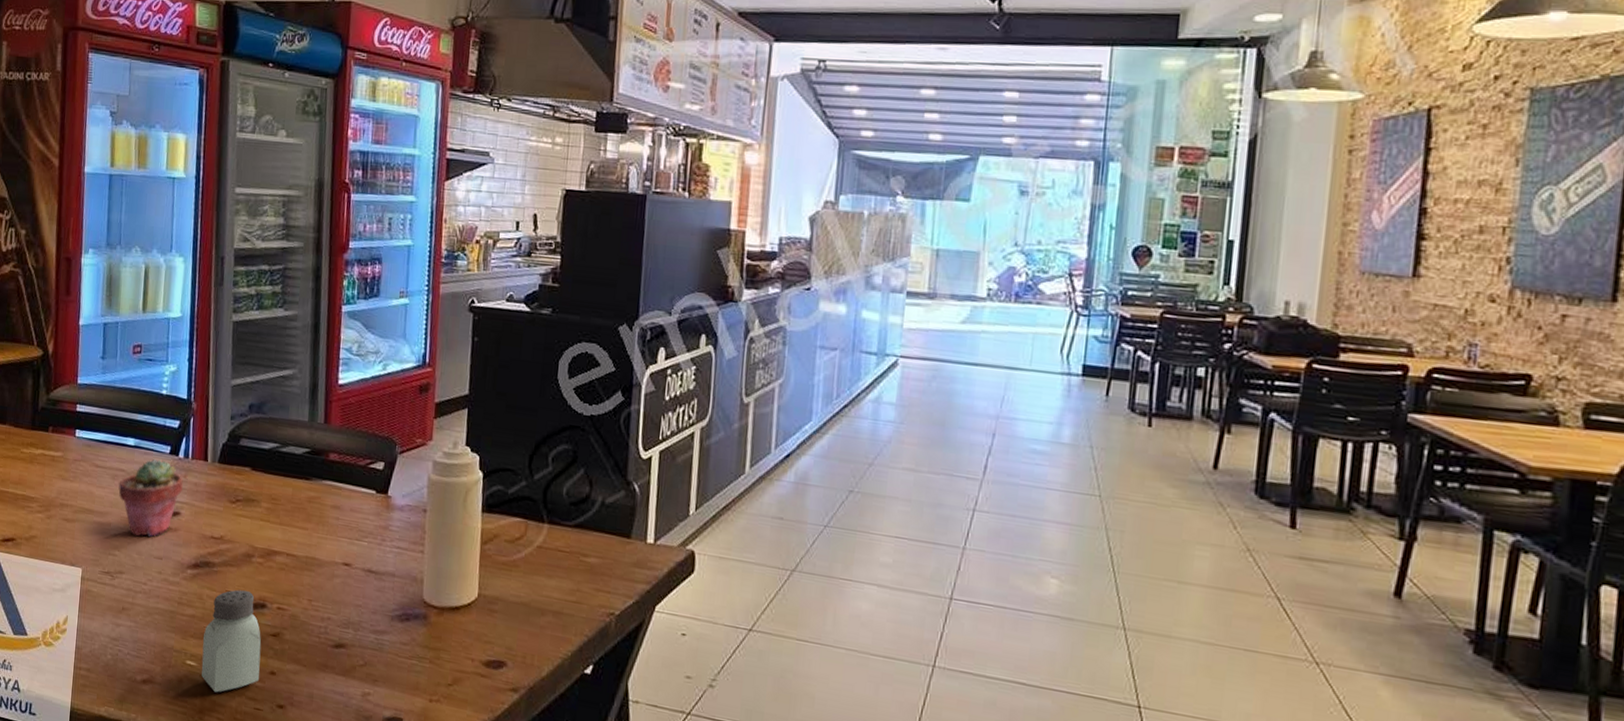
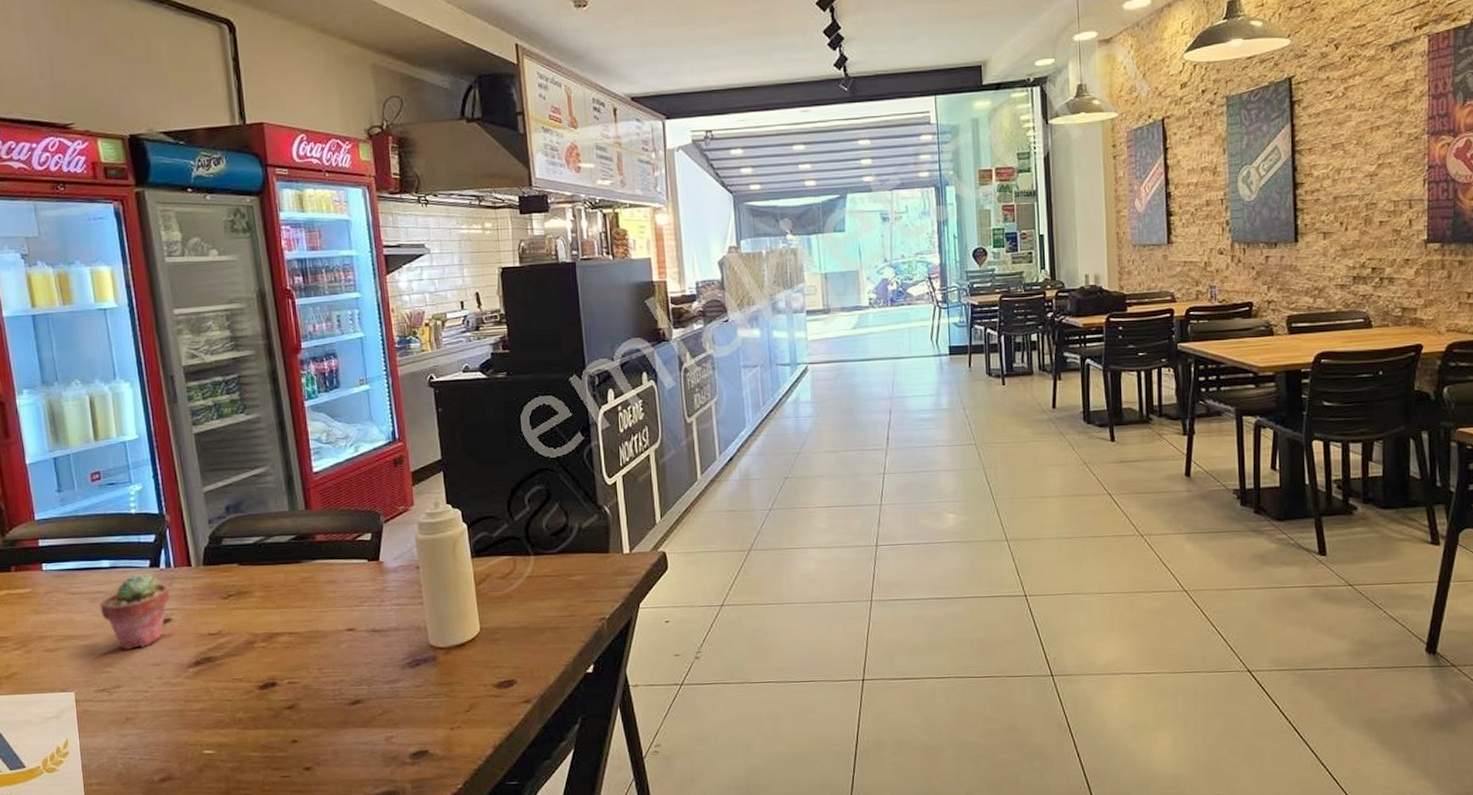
saltshaker: present [201,589,262,693] -> none [216,675,282,772]

